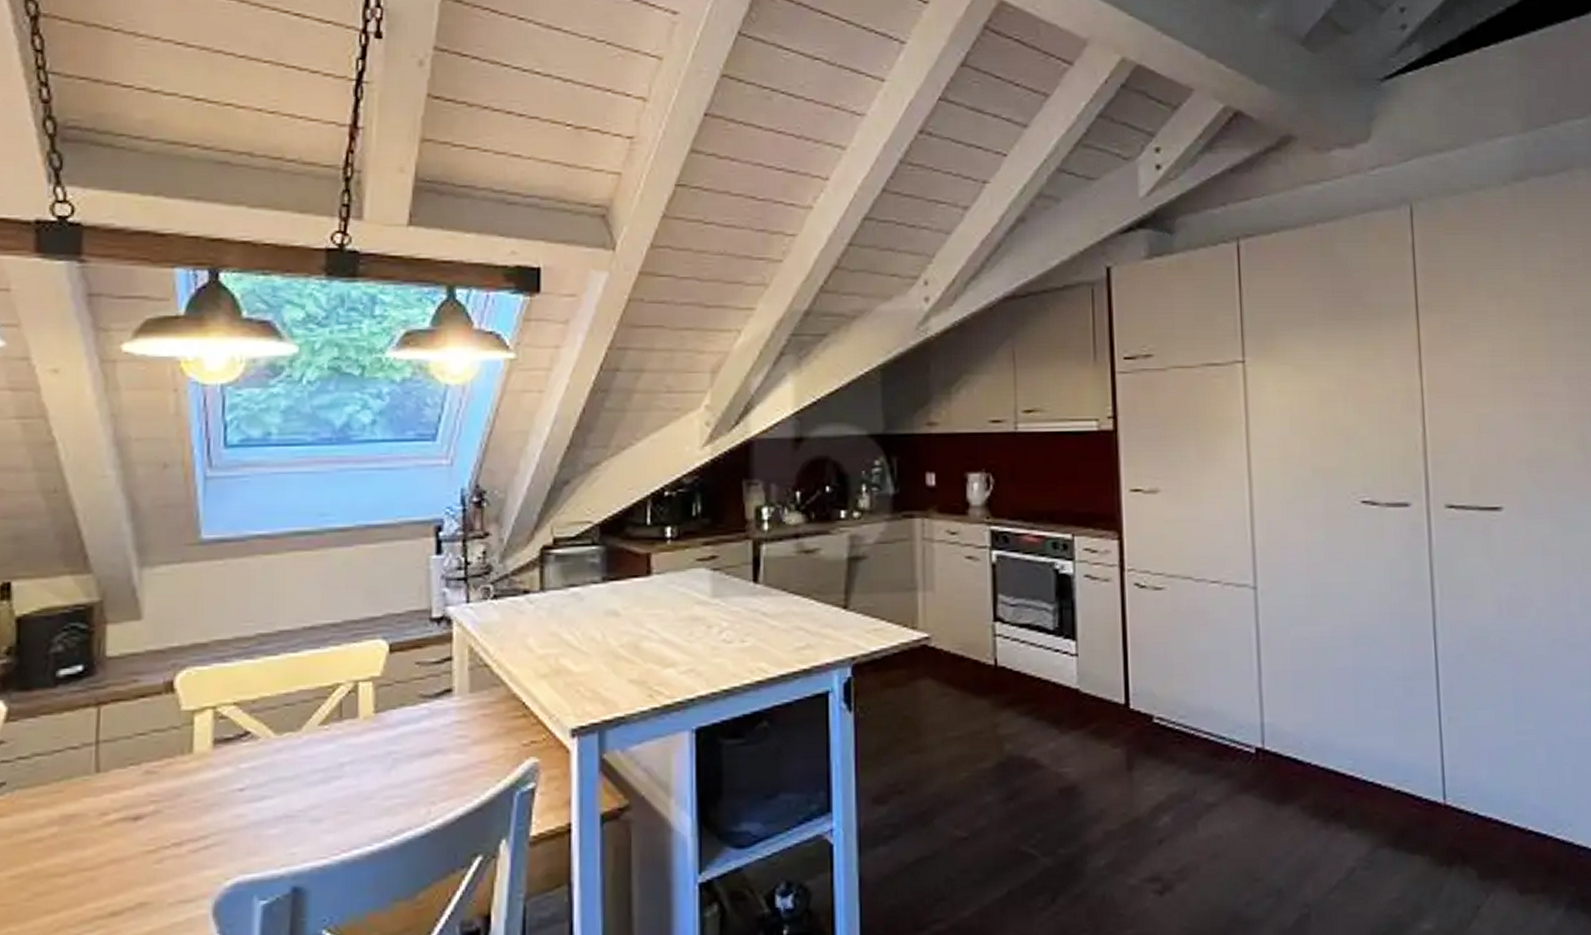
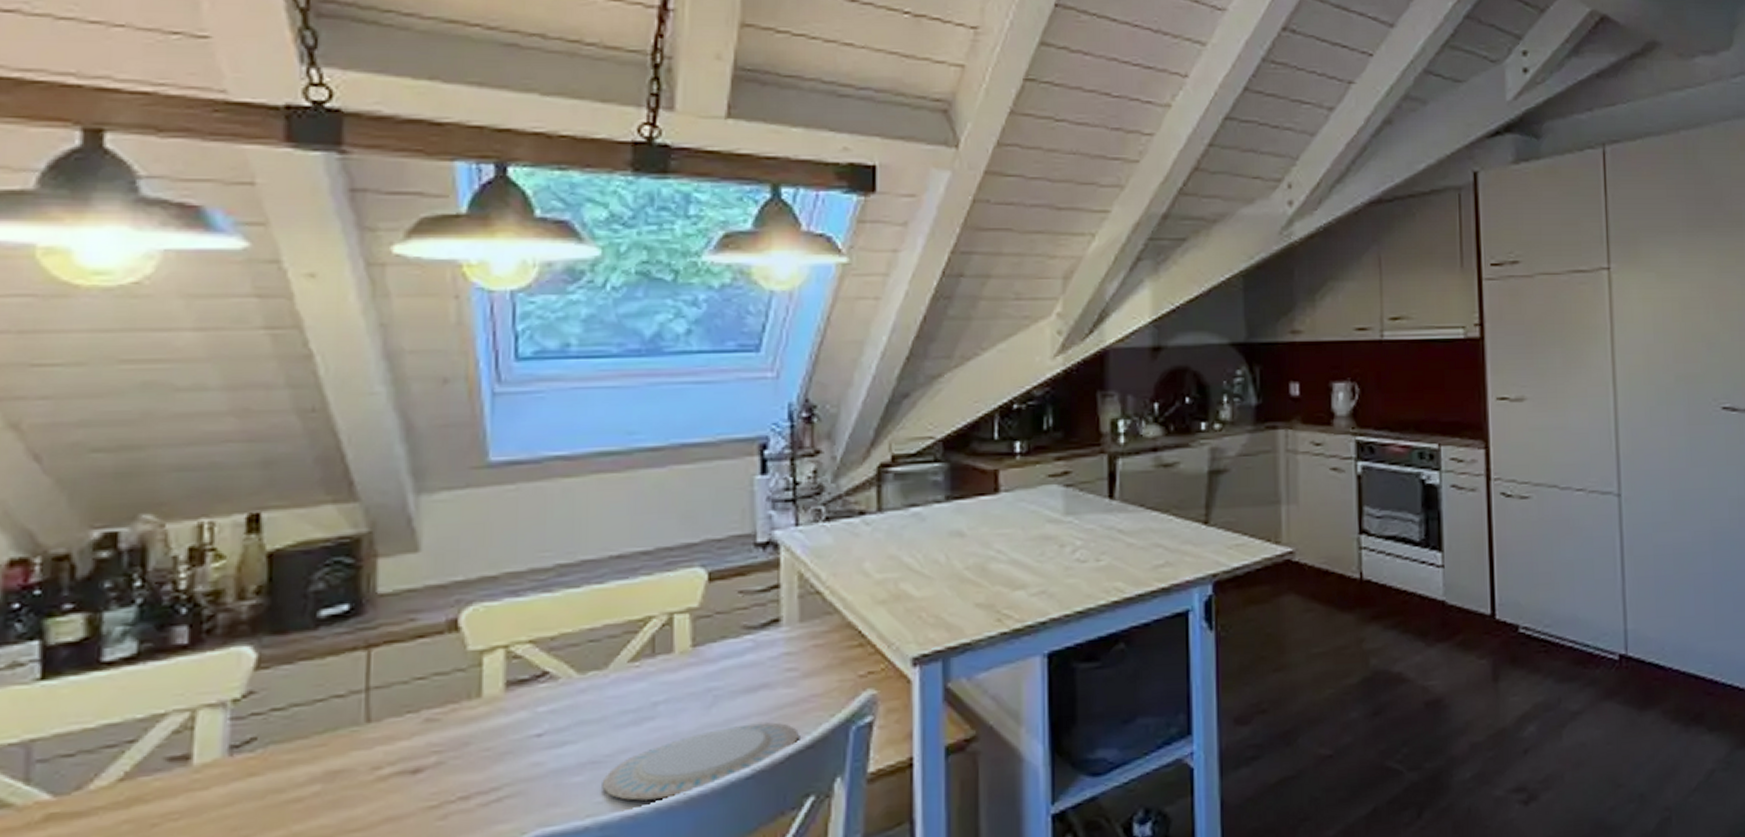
plate: none [295,784,468,855] -> present [602,721,799,802]

